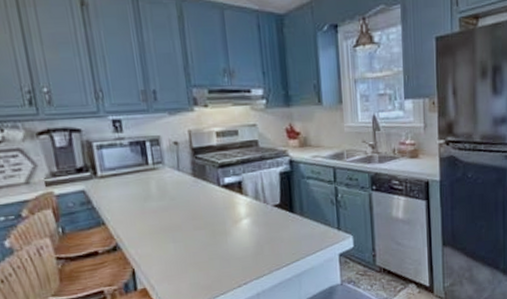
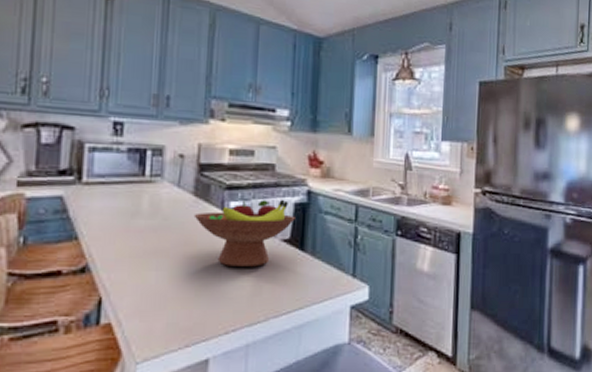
fruit bowl: none [195,170,282,233] -> present [193,199,295,267]

